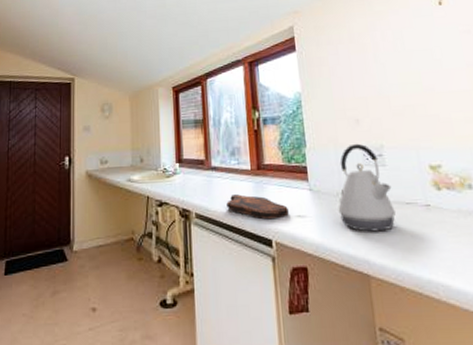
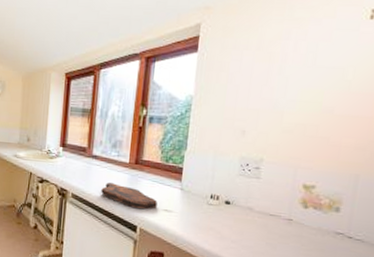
kettle: present [338,143,396,232] -> none [203,153,260,235]

